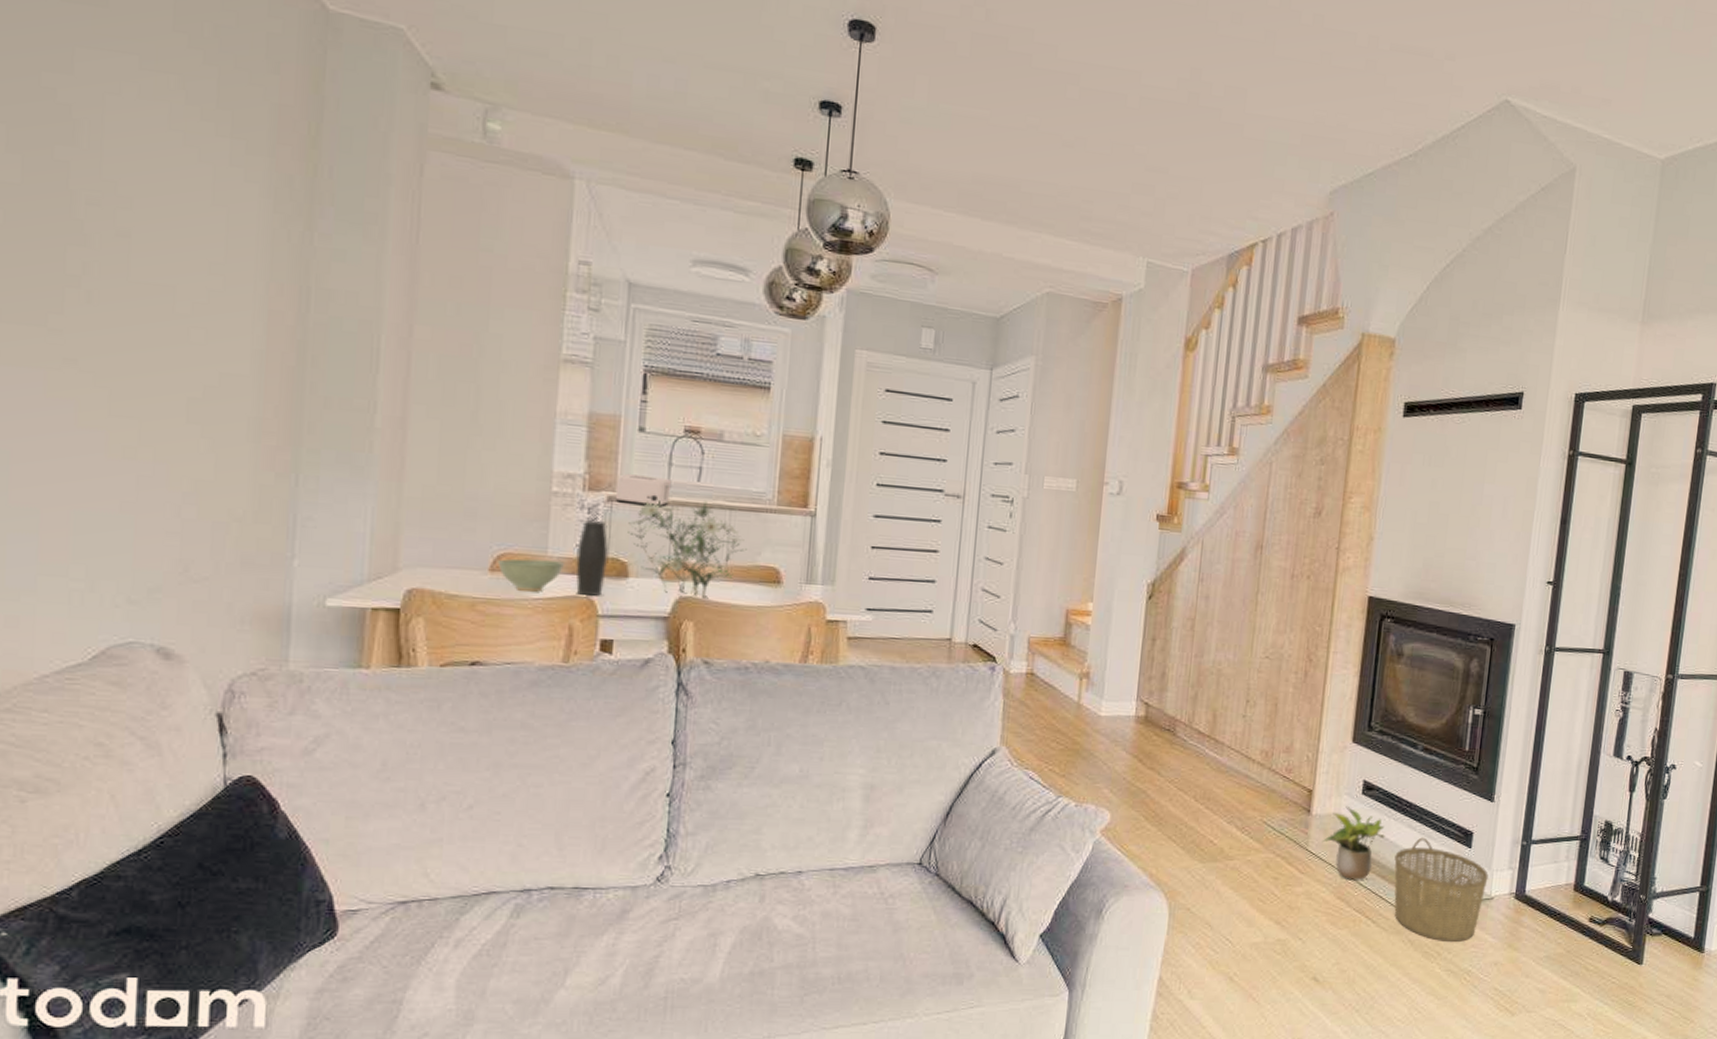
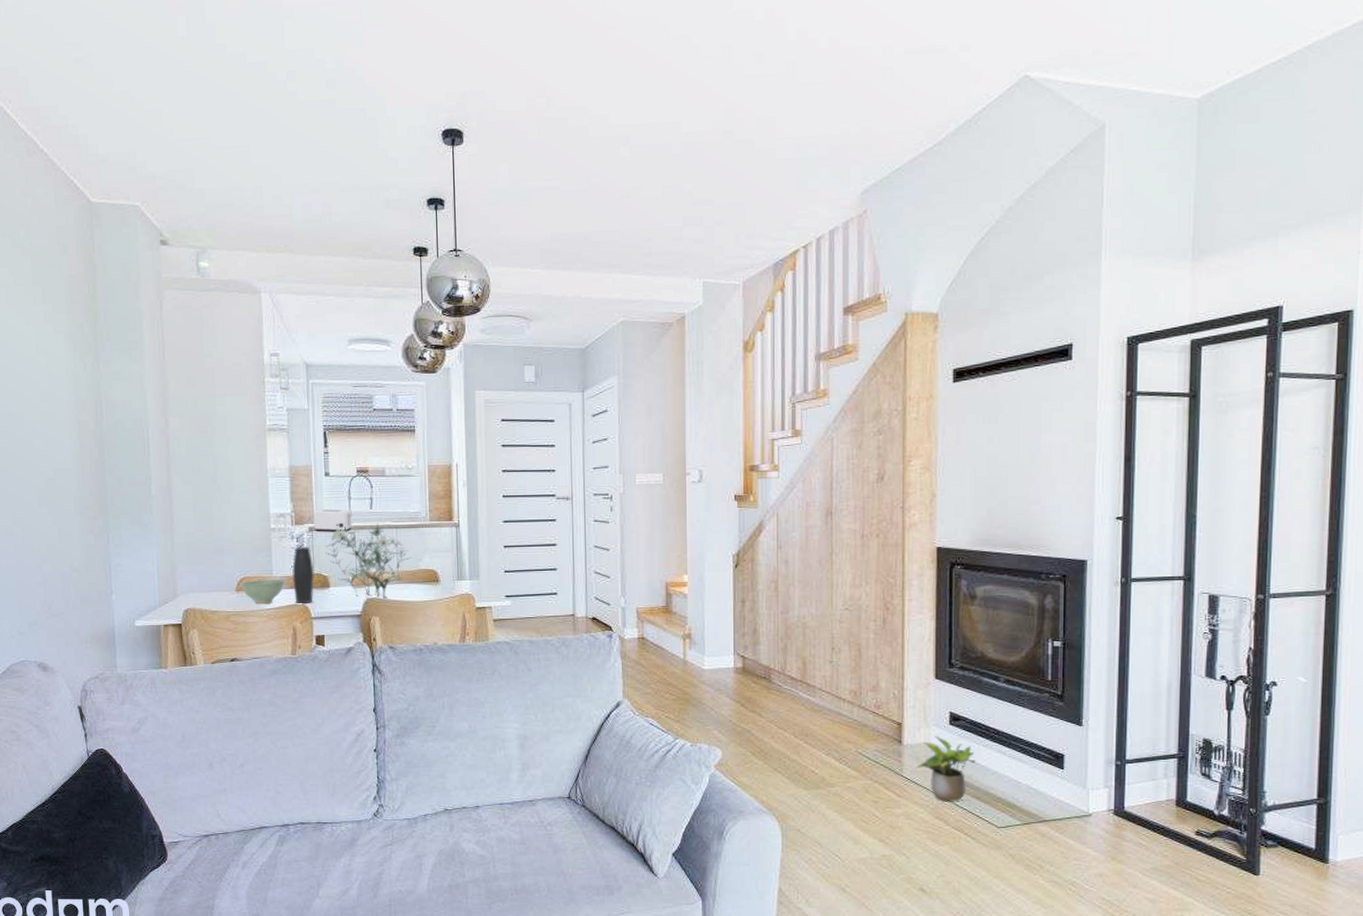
basket: present [1394,837,1488,942] -> none [987,761,1084,855]

